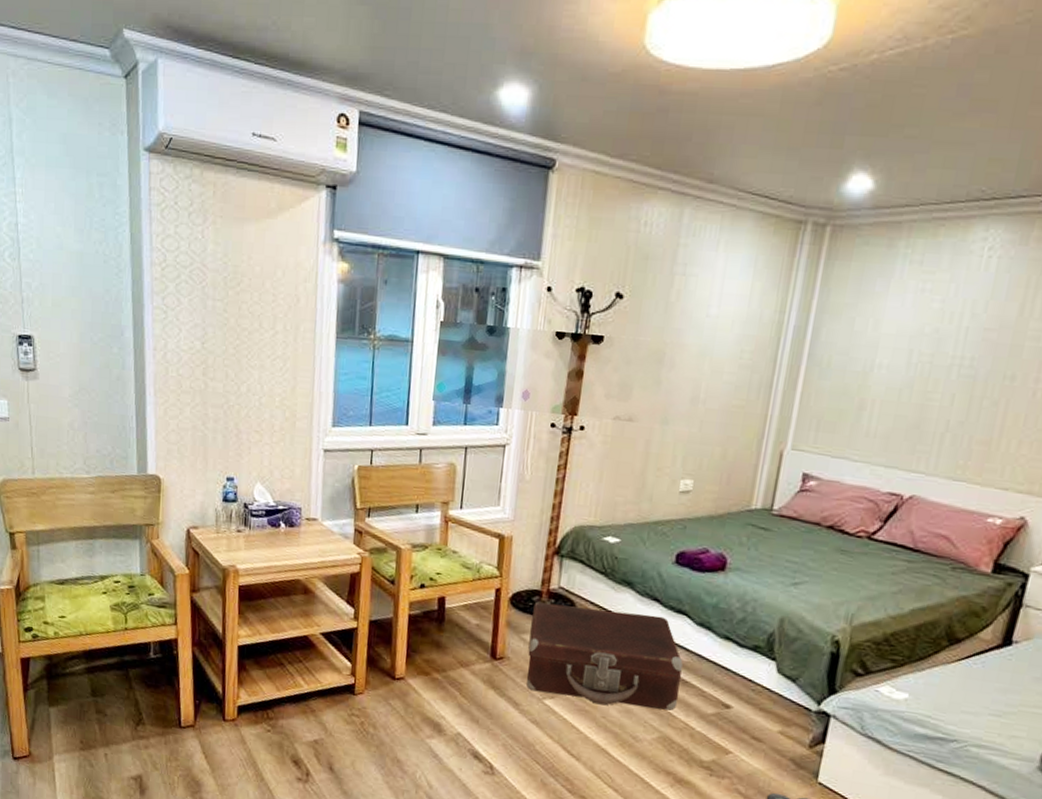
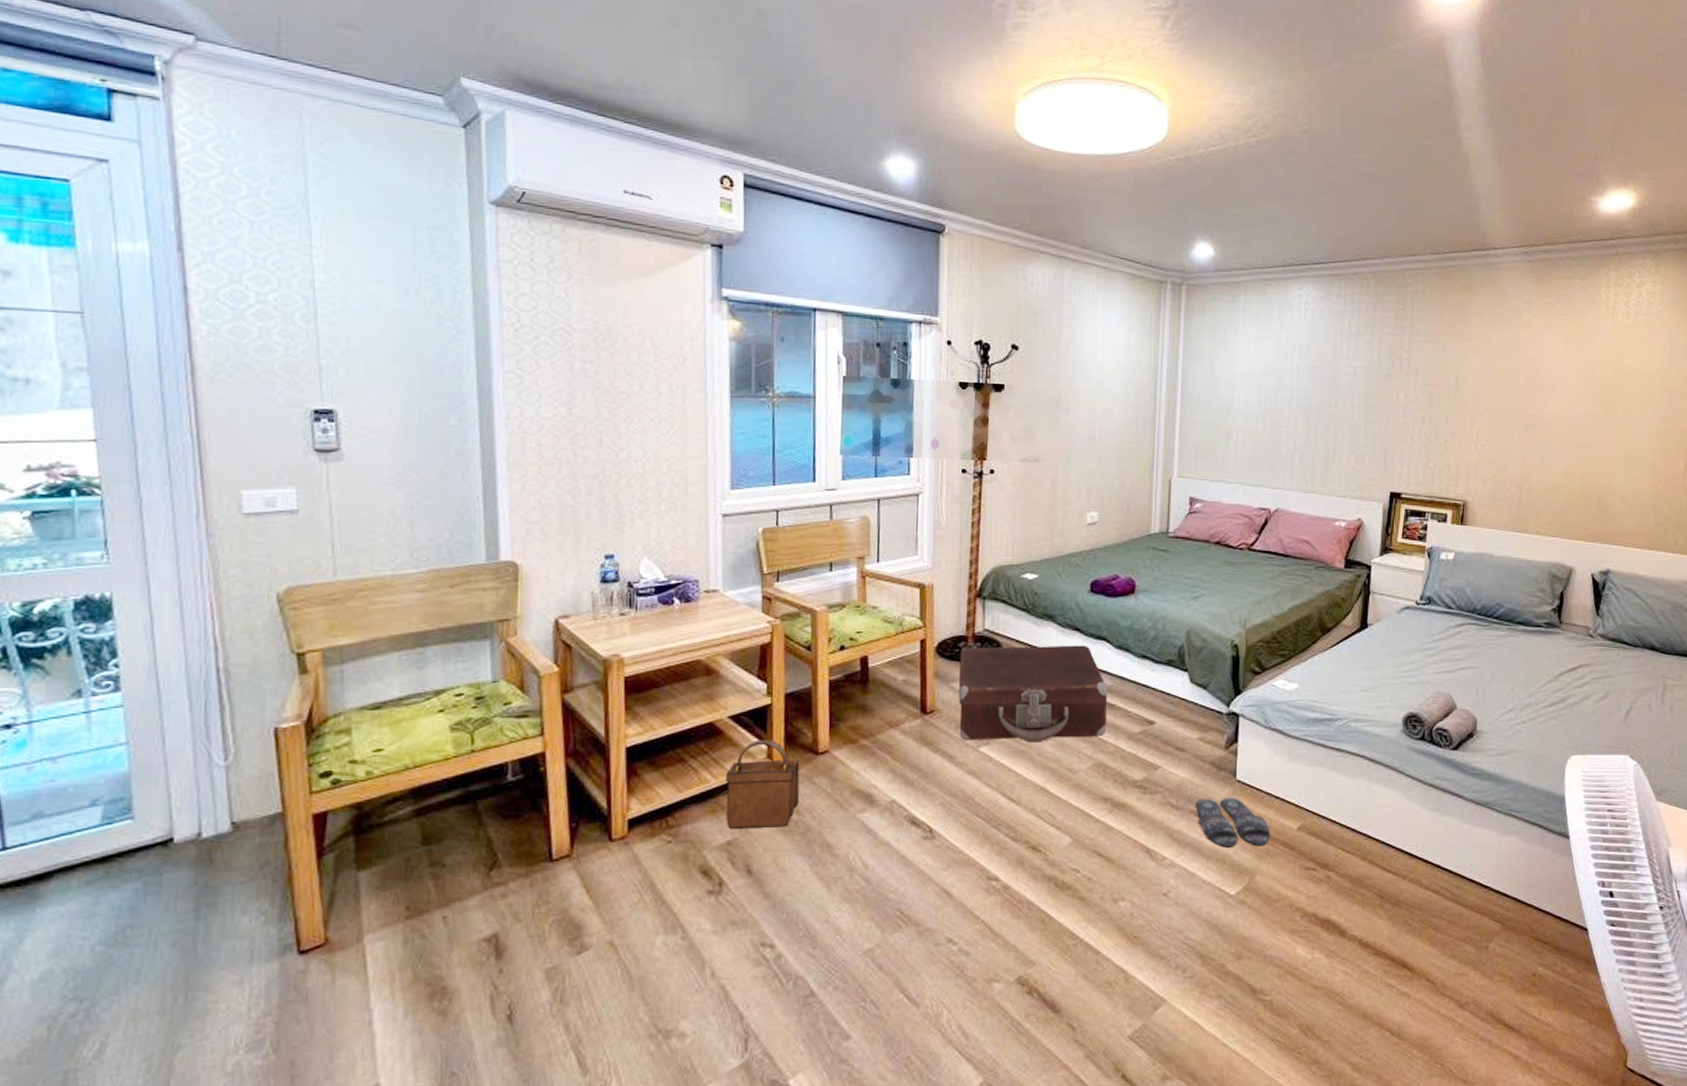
handbag: none [315,657,379,738] -> present [725,738,800,829]

